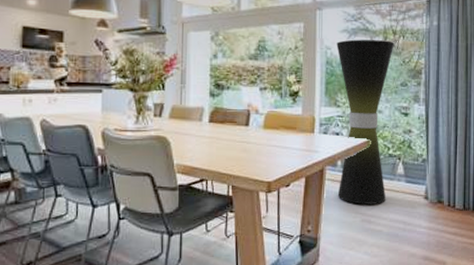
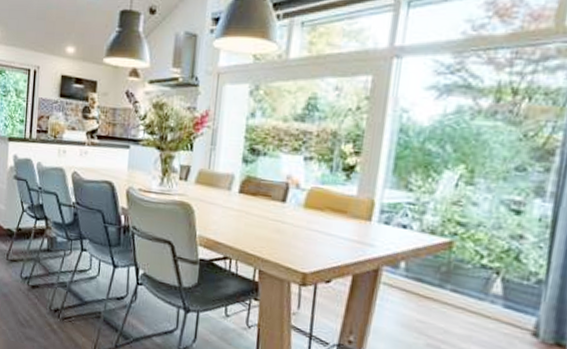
floor lamp: present [336,39,395,205] -> none [395,100,513,329]

